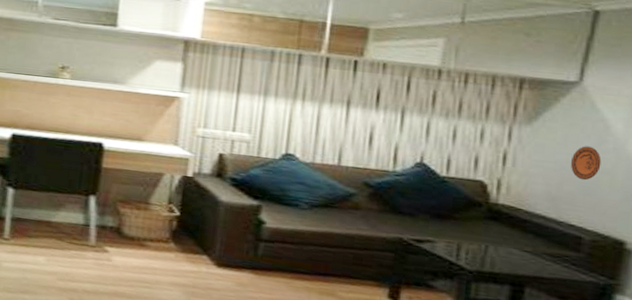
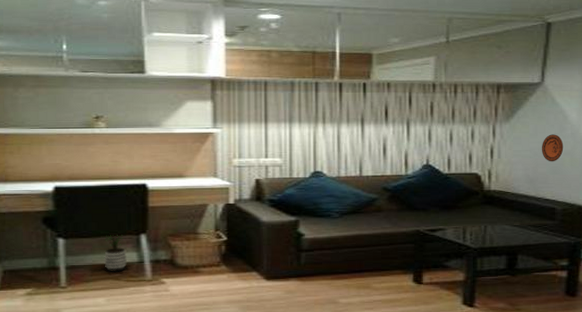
potted plant: none [49,191,73,233] -> present [103,235,128,273]

